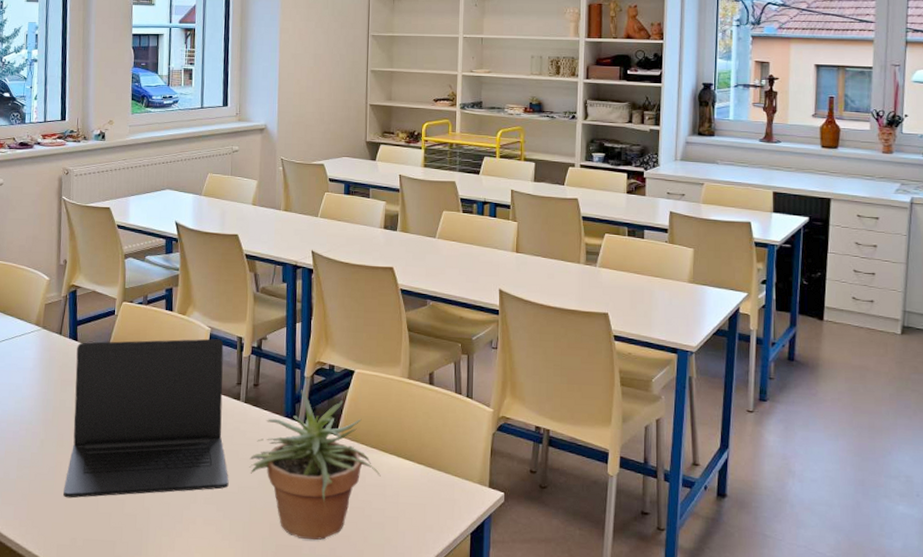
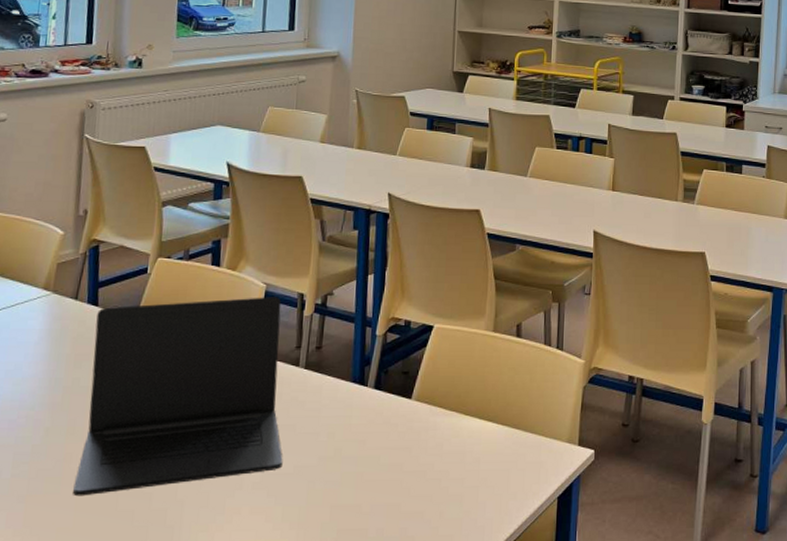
potted plant: present [249,390,381,541] -> none [307,350,461,521]

